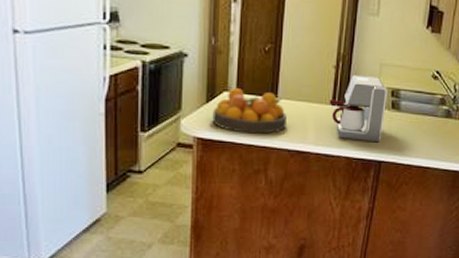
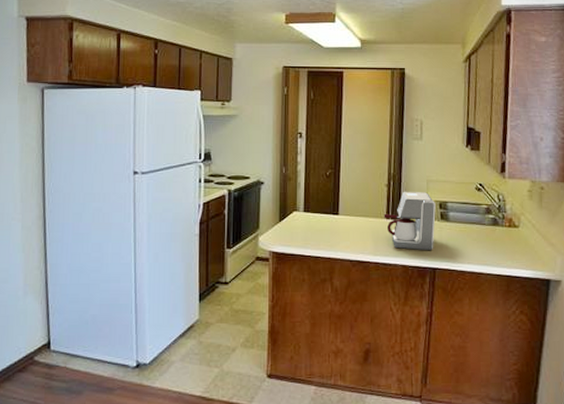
fruit bowl: present [212,87,287,134] -> none [285,207,347,247]

